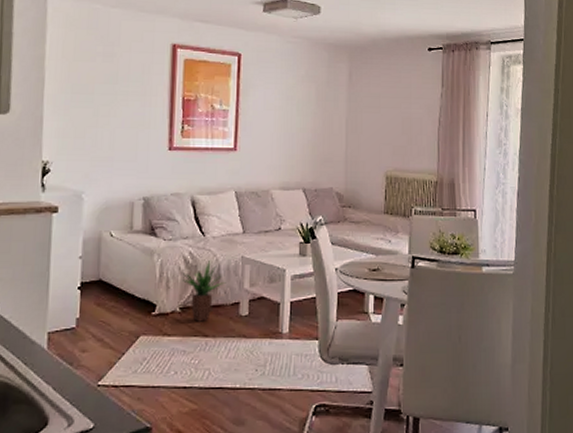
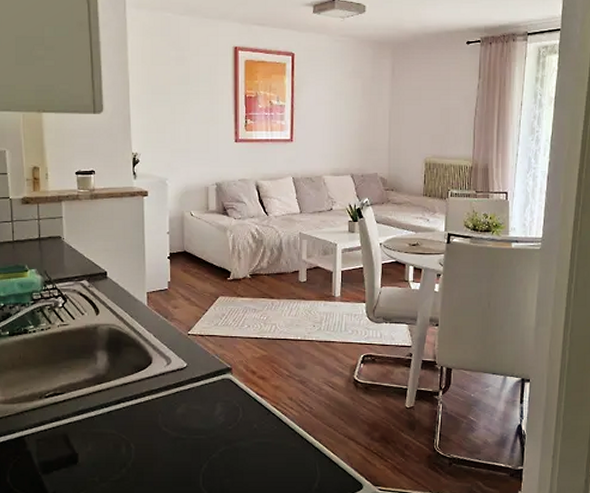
potted plant: present [182,261,226,322] -> none [250,236,287,286]

